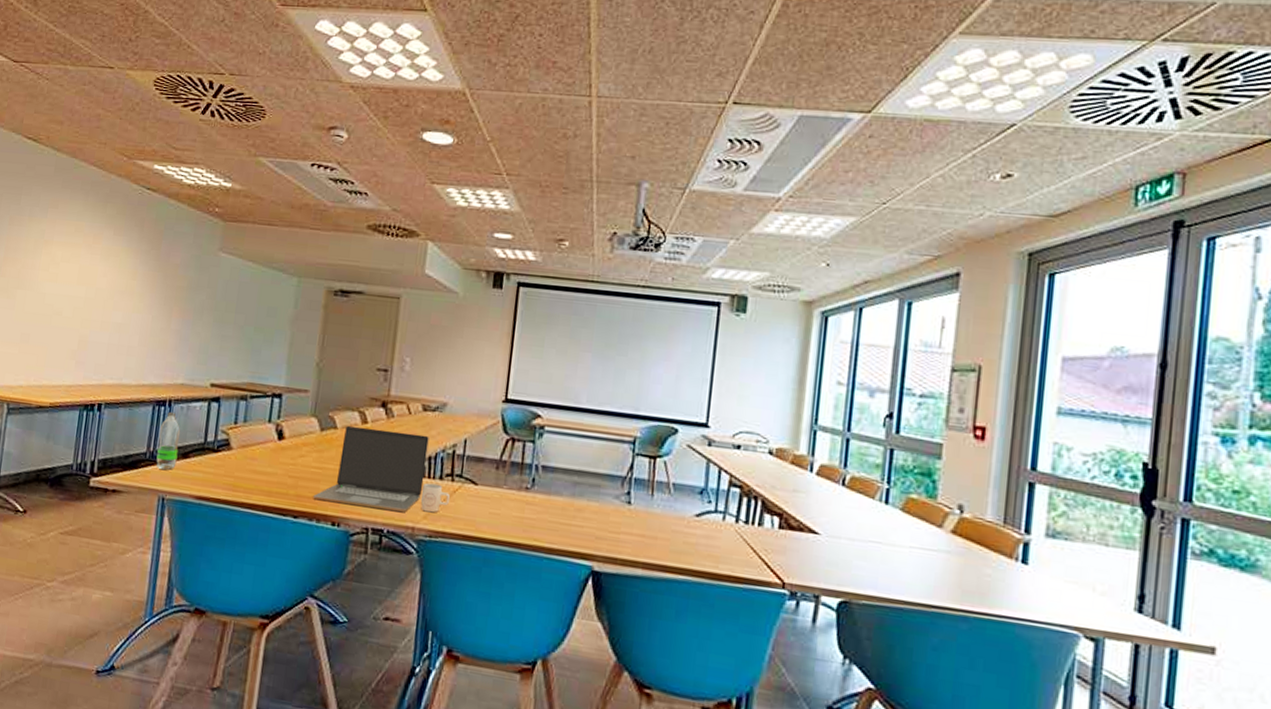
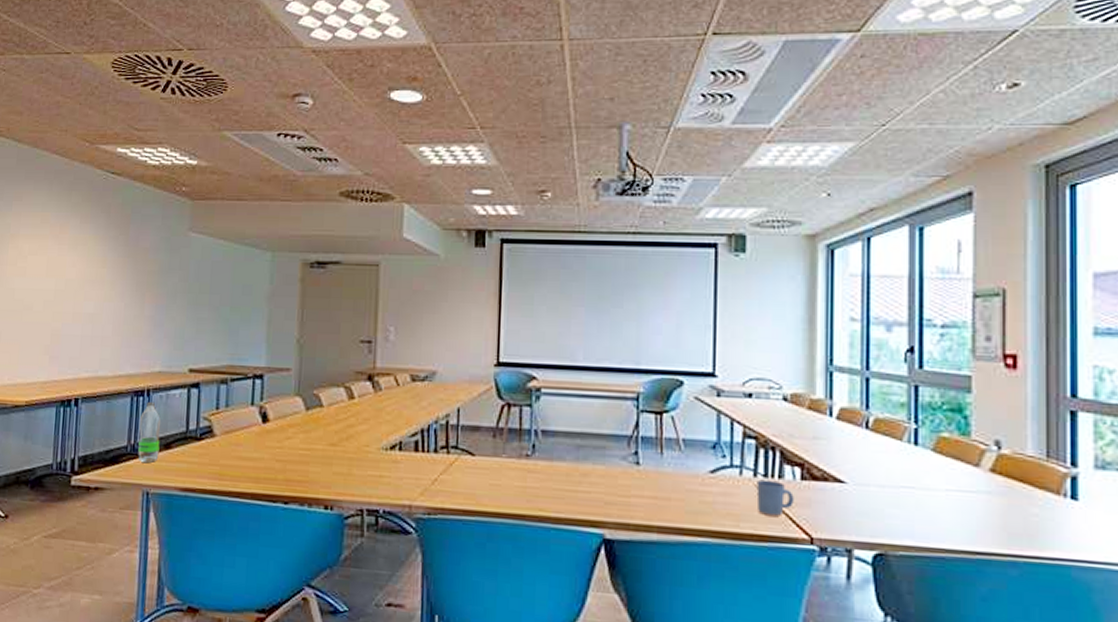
laptop: present [313,425,429,513] -> none [303,402,420,491]
mug: present [420,482,450,513] -> none [415,457,447,489]
mug: none [736,525,771,561] -> present [756,479,794,516]

